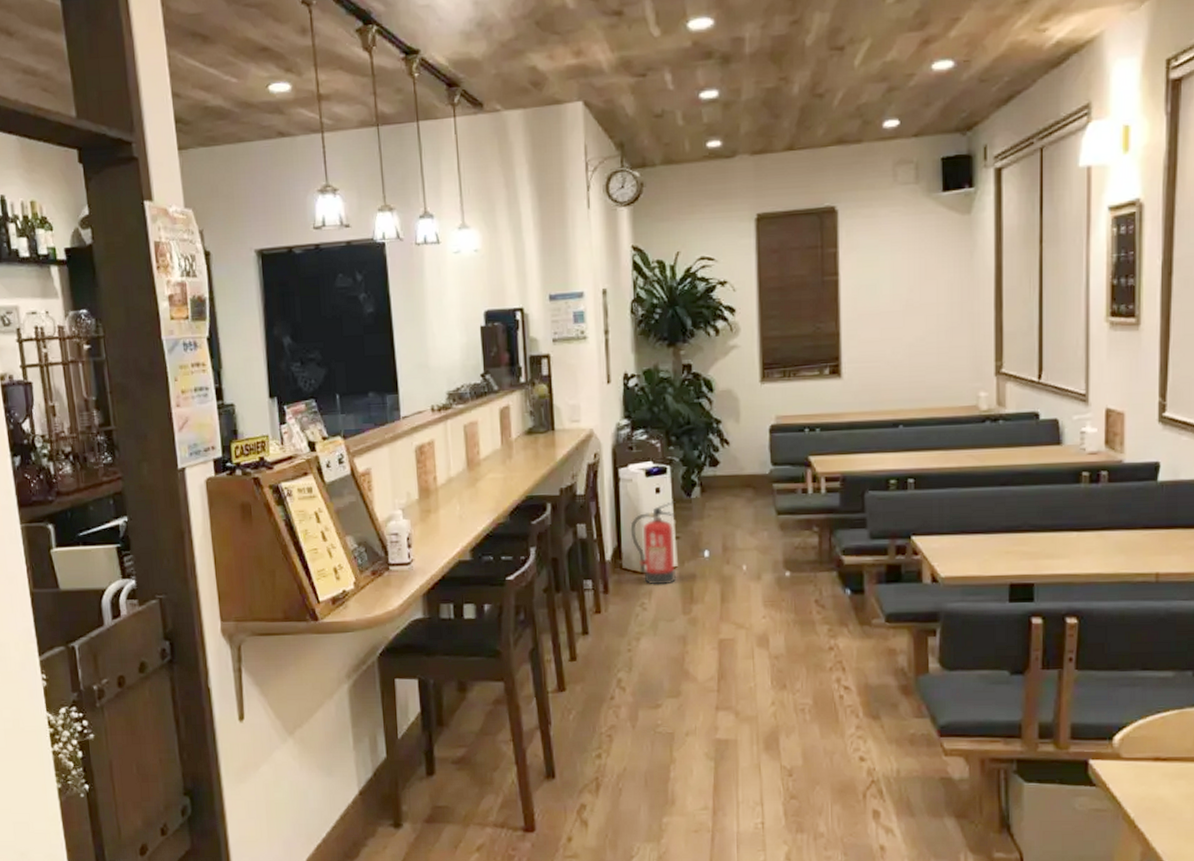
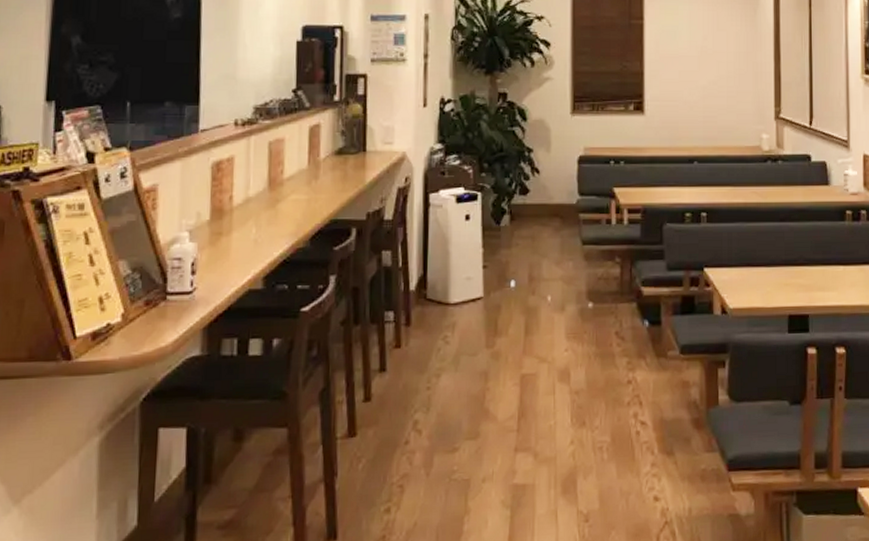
fire extinguisher: present [630,501,676,585] -> none [437,229,485,317]

